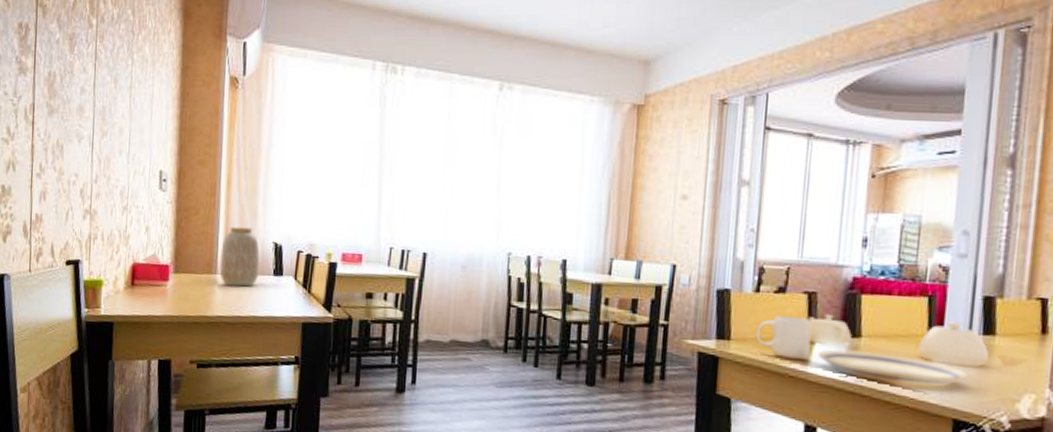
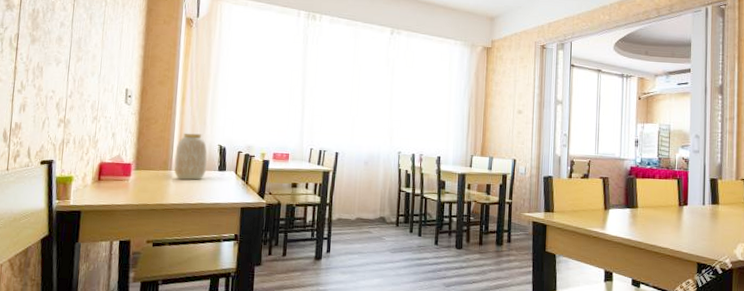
cup: present [756,316,812,360] -> none [570,194,606,225]
teapot: present [809,313,852,347] -> none [604,192,632,215]
plate: present [818,349,967,387] -> none [611,217,704,241]
sugar bowl: present [916,321,990,368] -> none [672,196,716,227]

